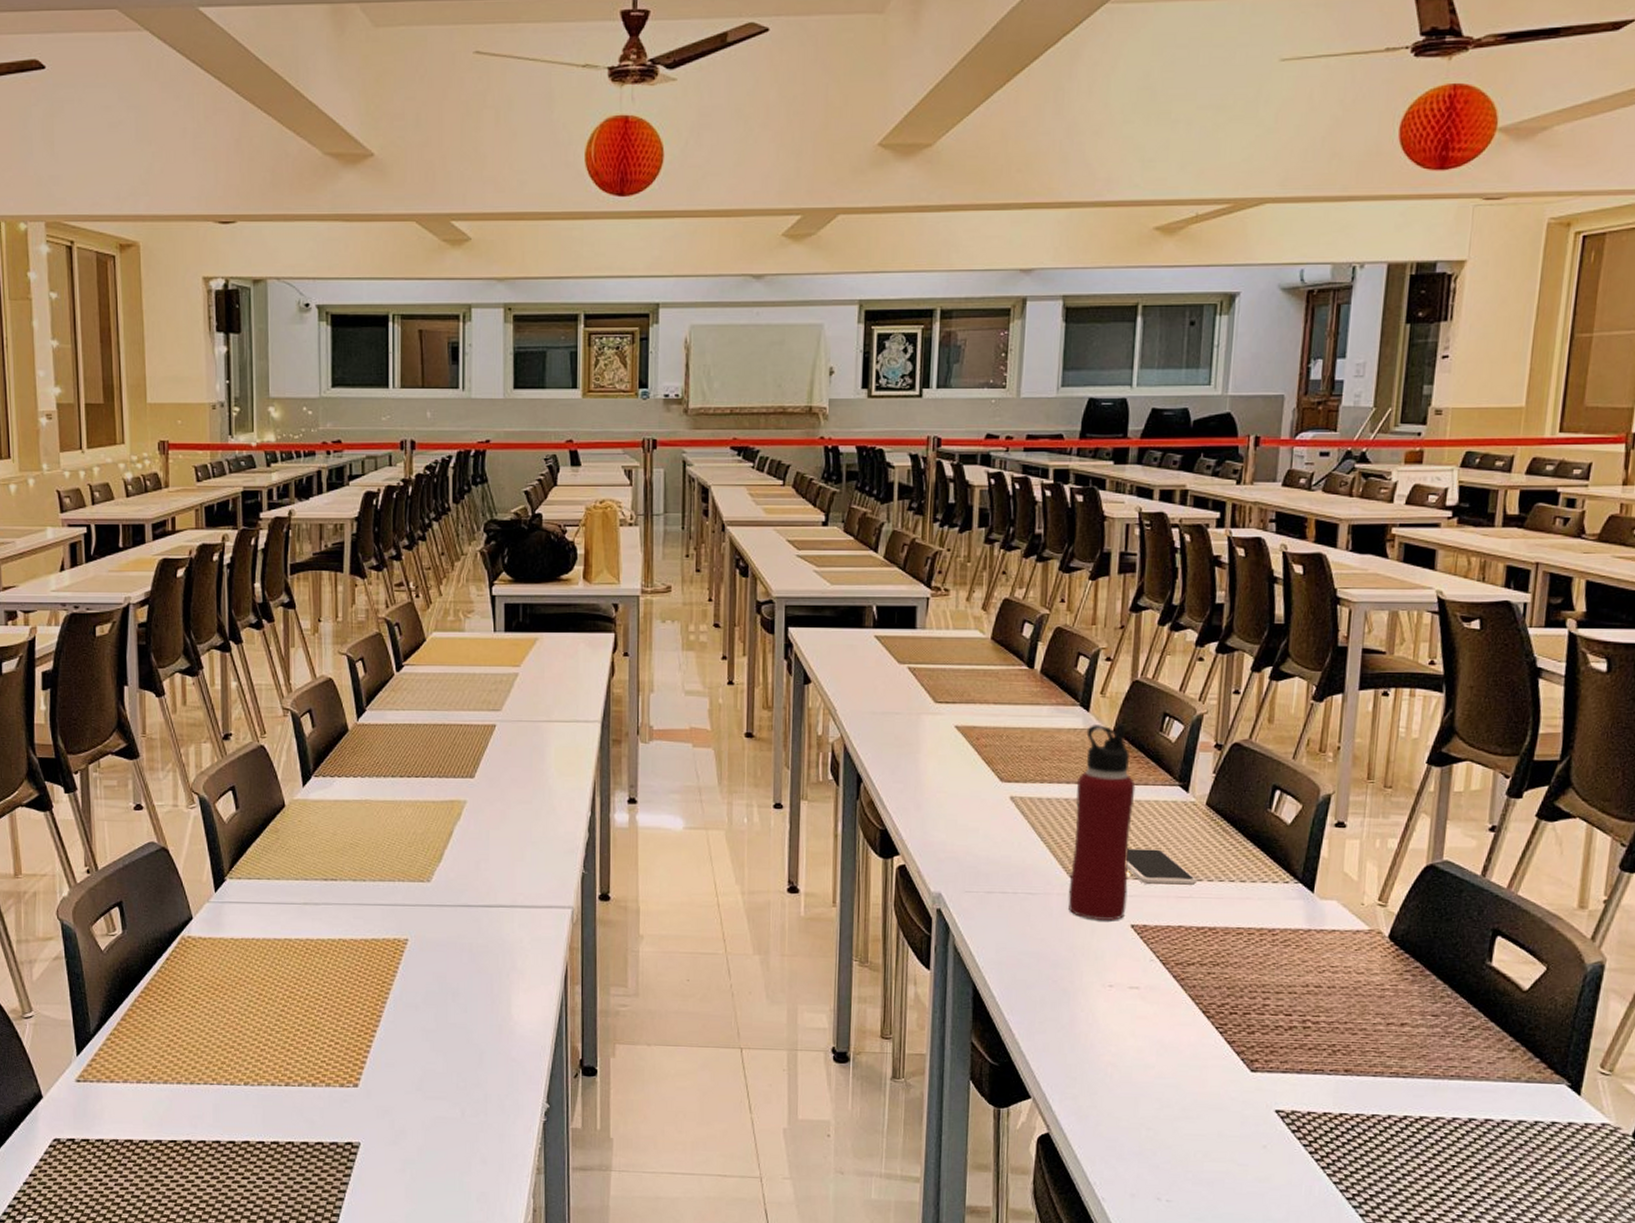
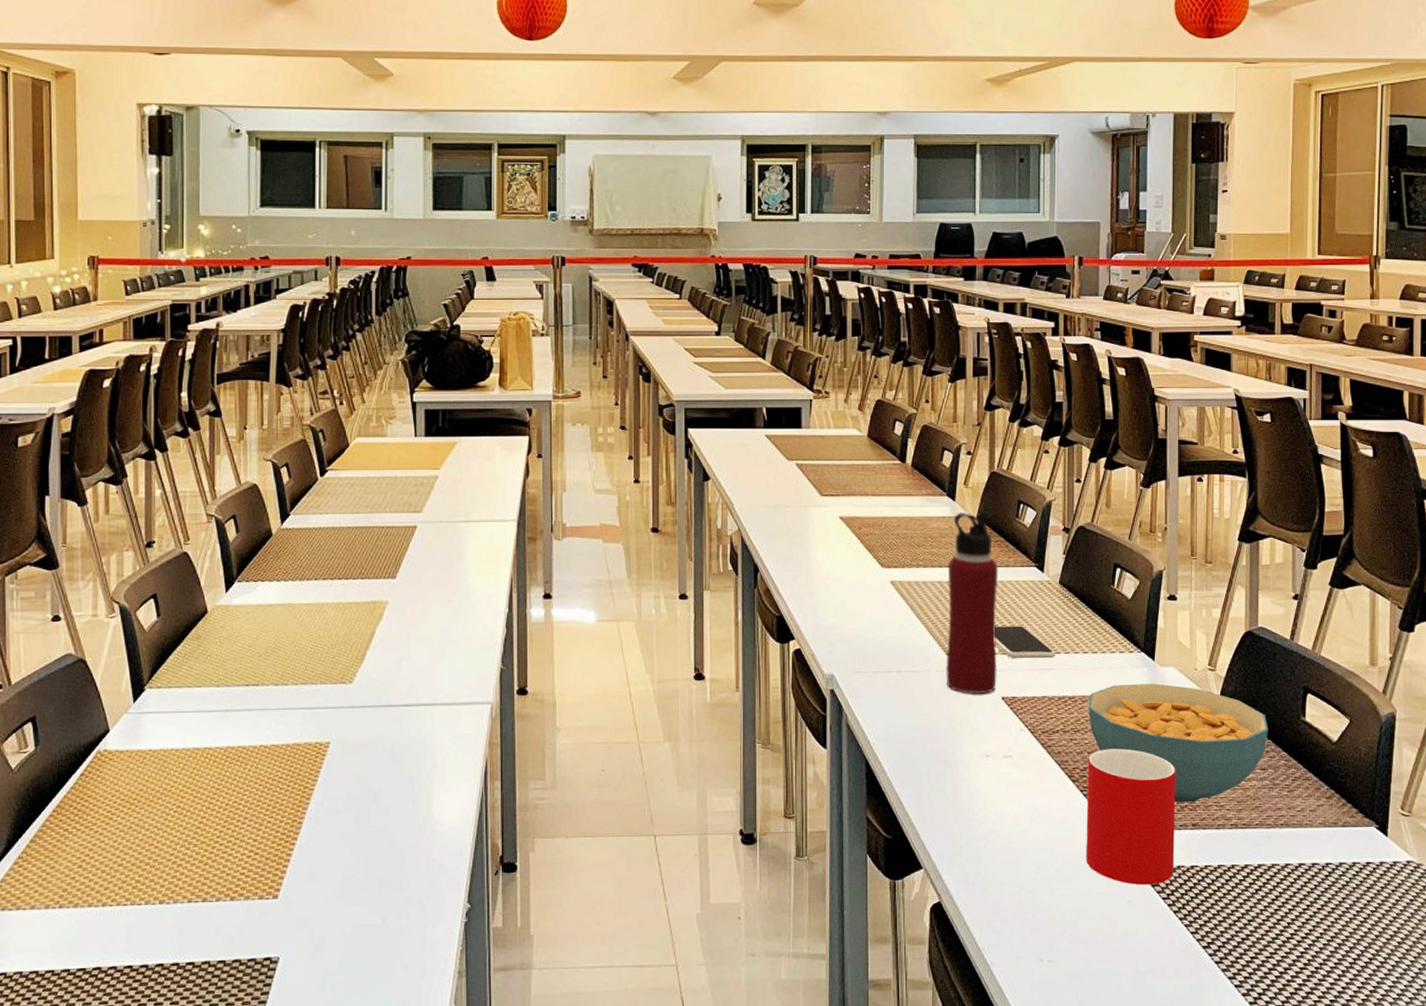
cup: none [1217,985,1330,1131] -> present [1086,748,1176,886]
cereal bowl: none [1230,917,1446,1047] -> present [1088,683,1269,803]

